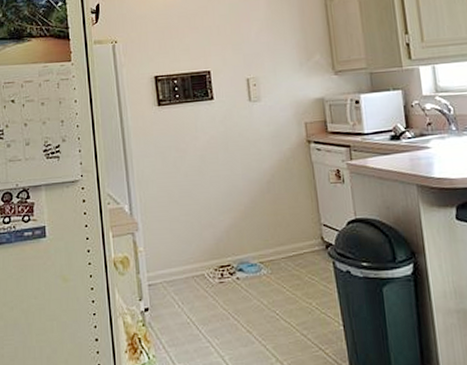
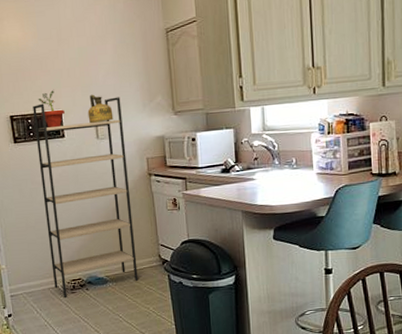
shelving unit: none [179,55,298,289] -> present [33,97,138,299]
potted plant: none [185,47,214,90] -> present [38,89,65,129]
ceramic jug: none [239,52,267,85] -> present [87,94,114,124]

